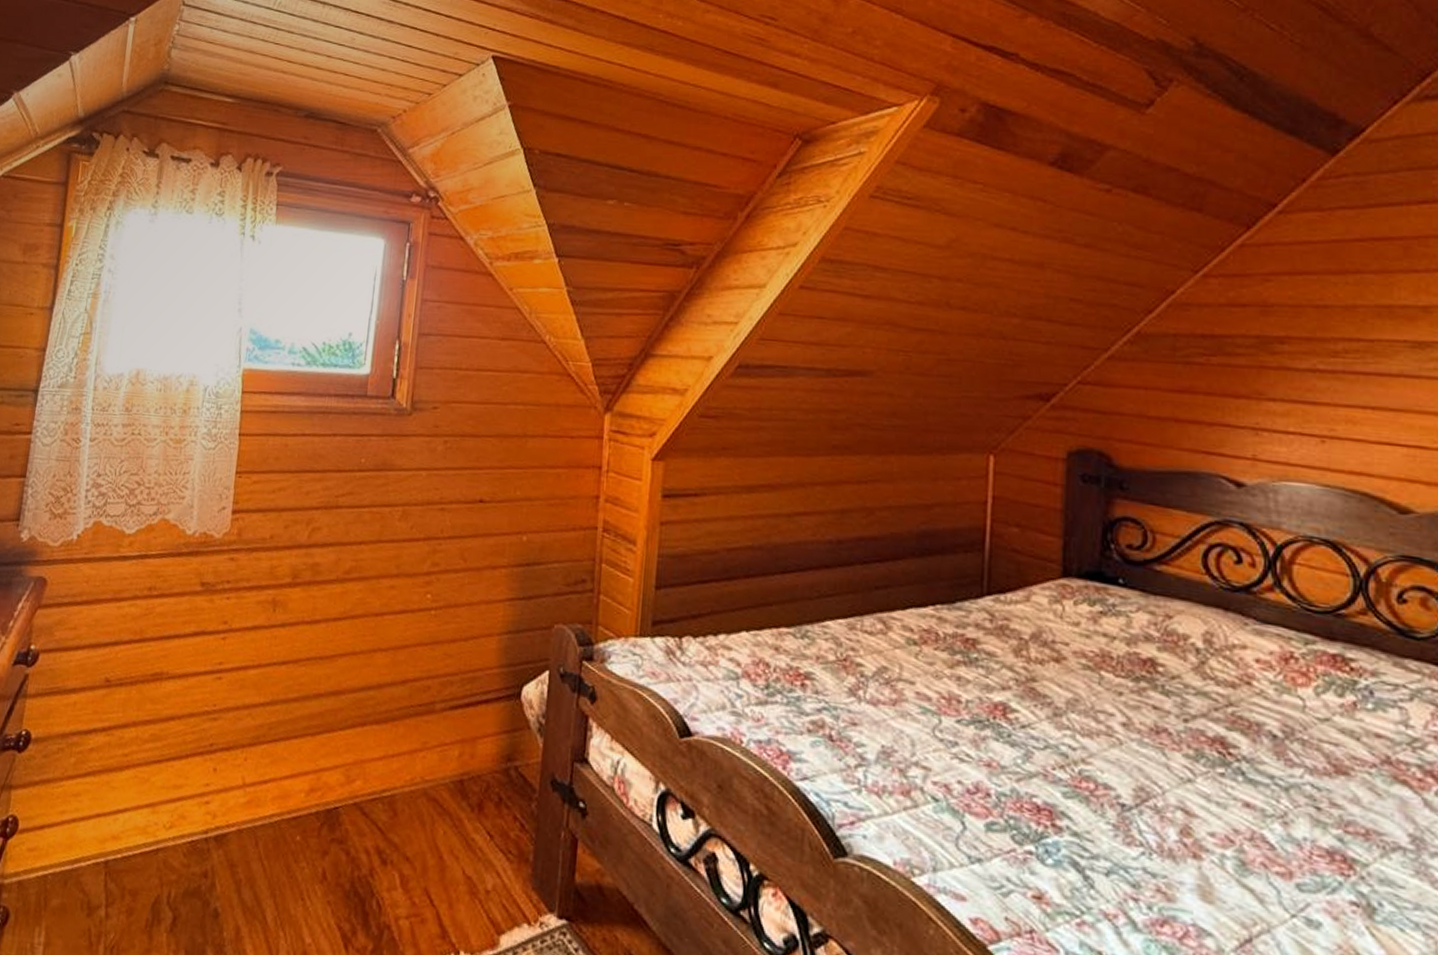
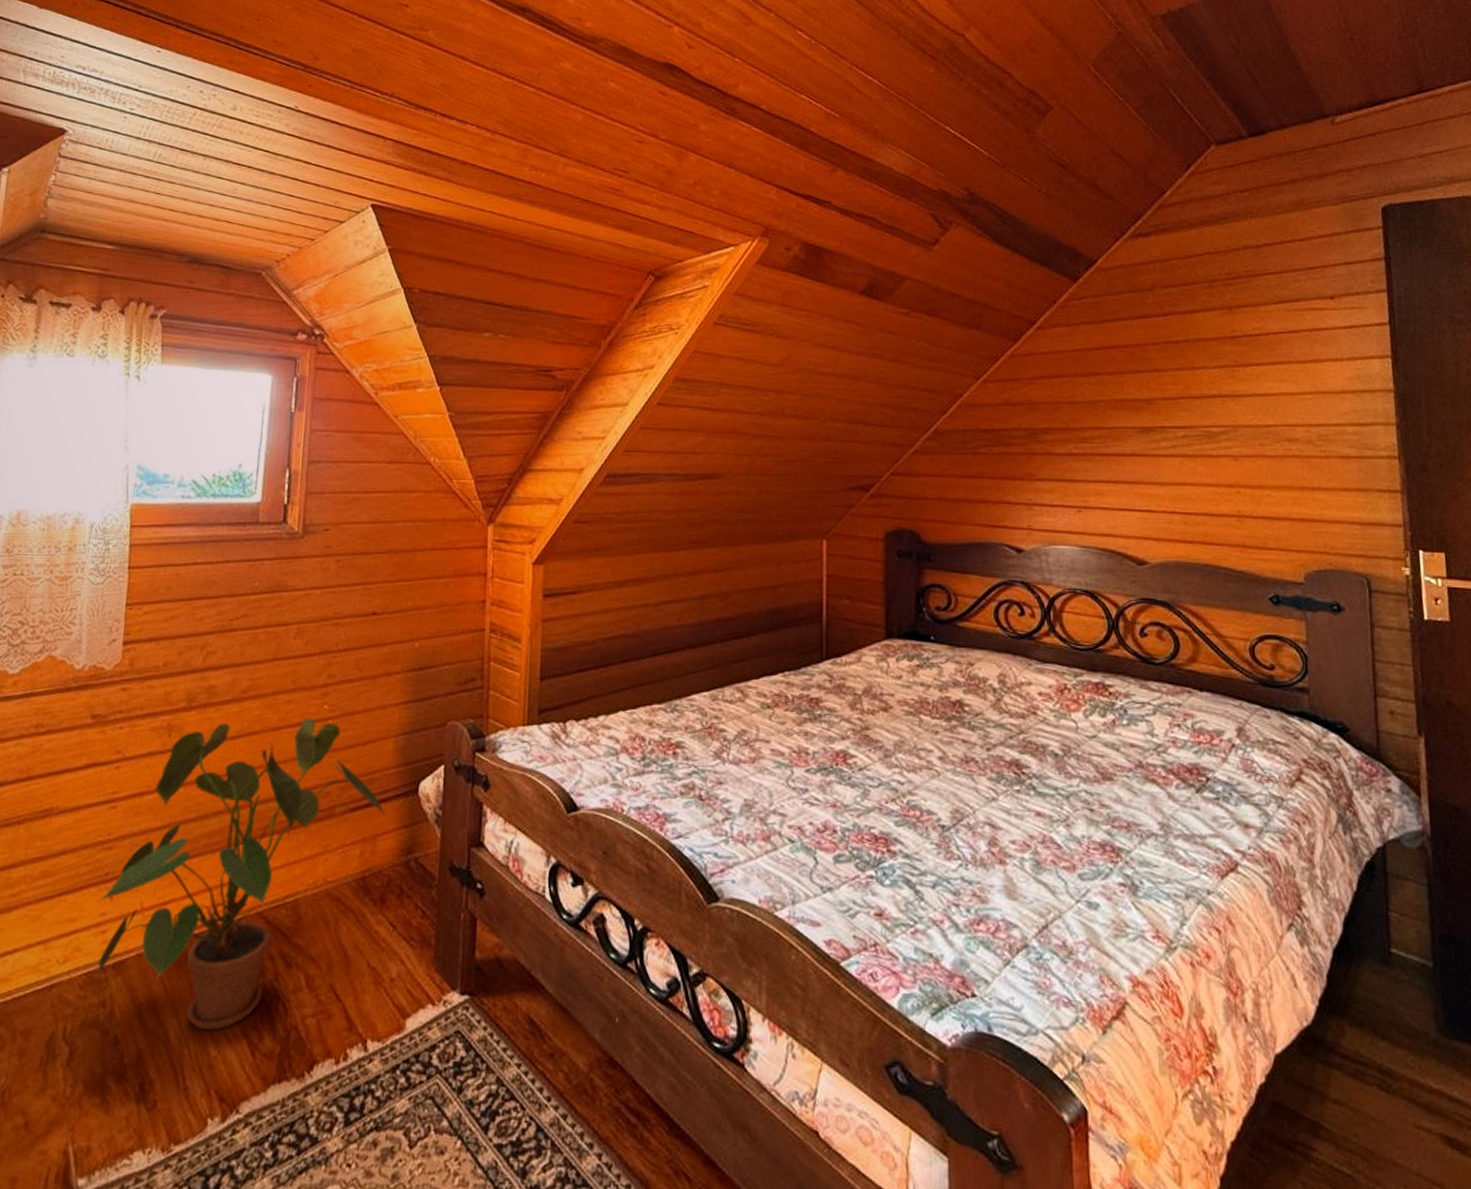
house plant: none [200,602,491,918] -> present [96,717,390,1031]

